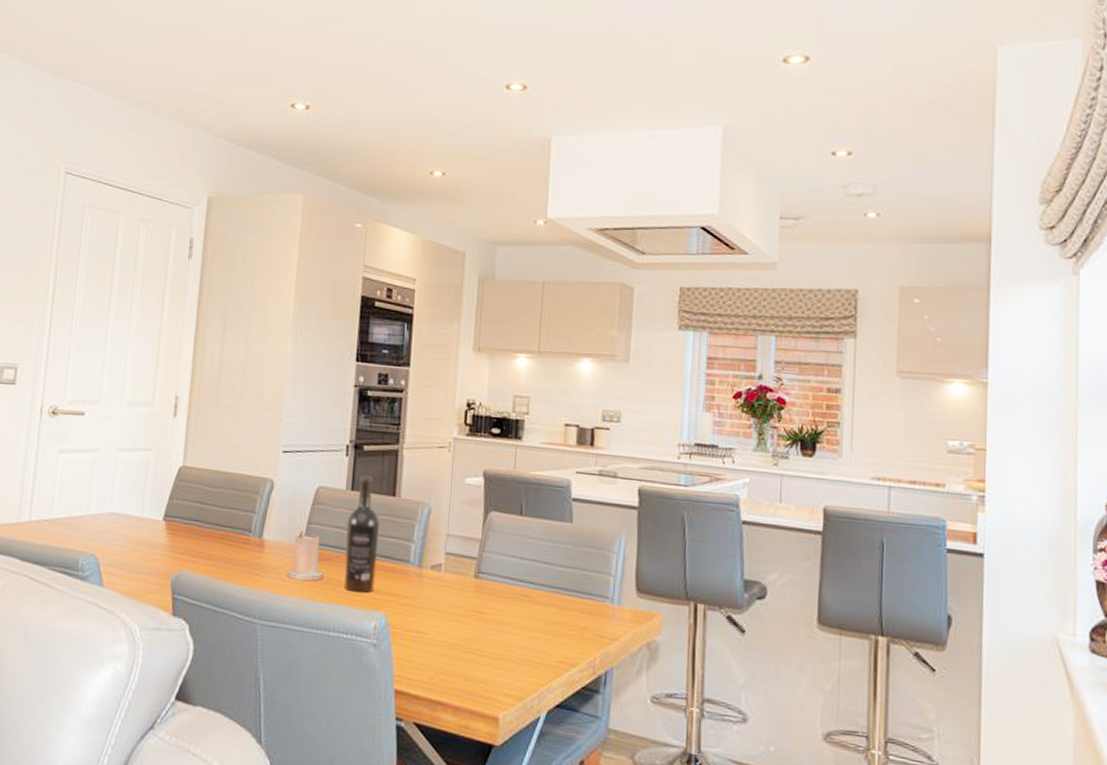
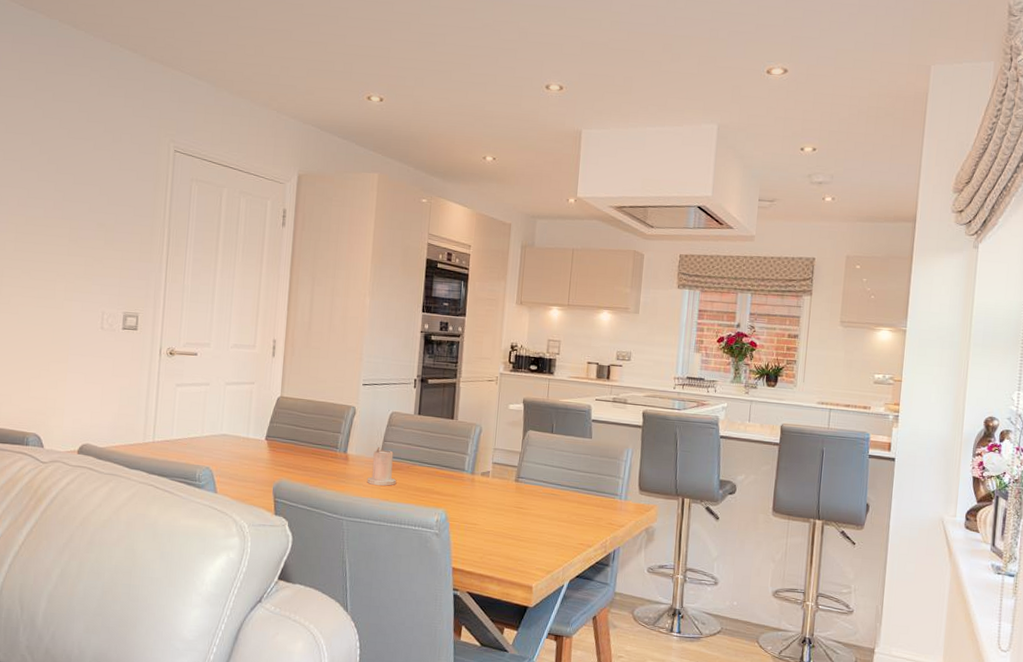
wine bottle: present [344,475,380,594] -> none [413,403,441,495]

